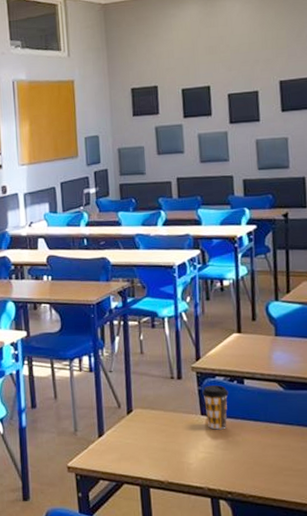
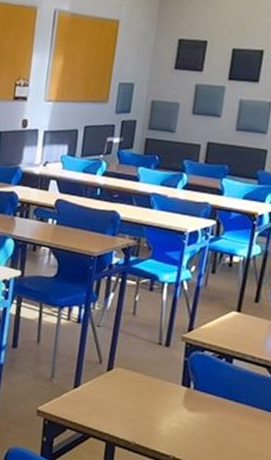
coffee cup: present [202,384,229,430] -> none [187,358,215,404]

